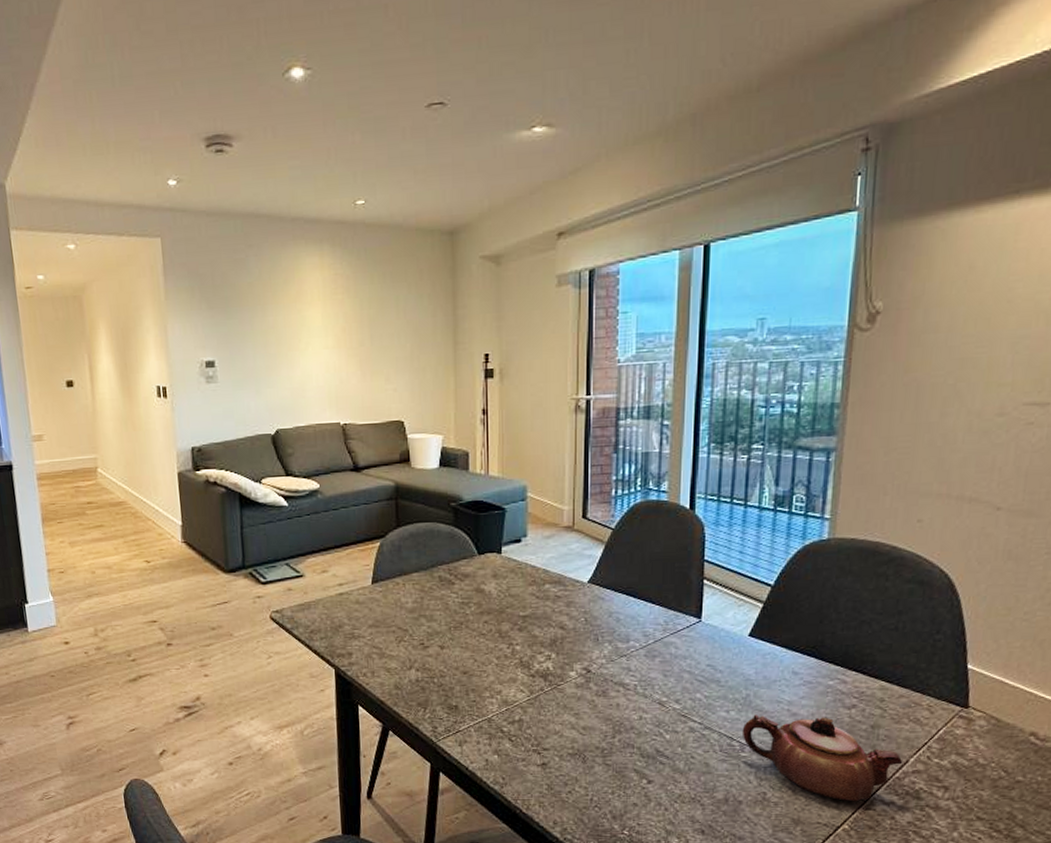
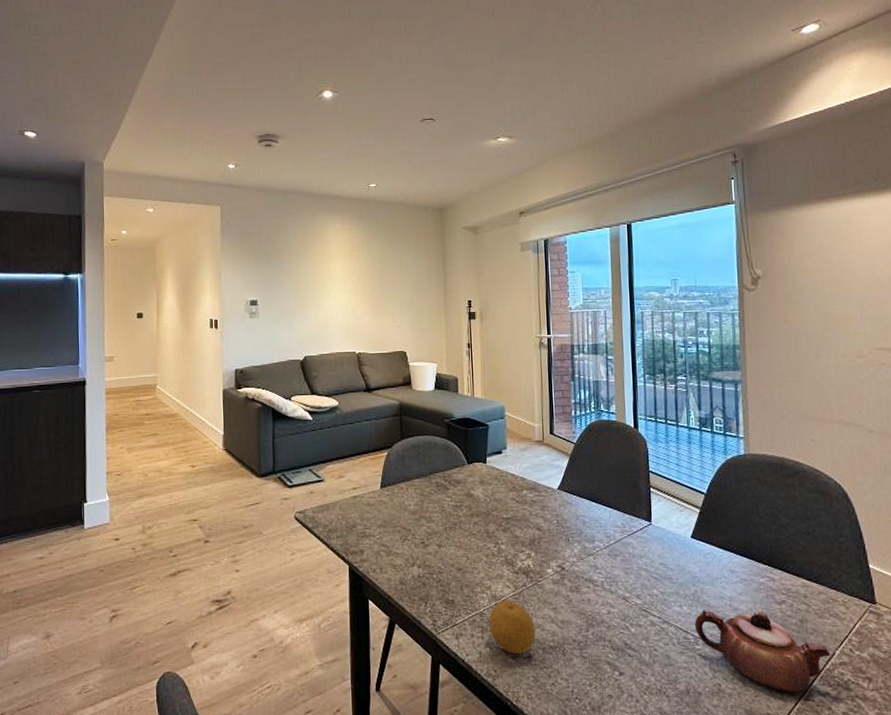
fruit: none [498,705,552,761] -> present [489,600,536,654]

